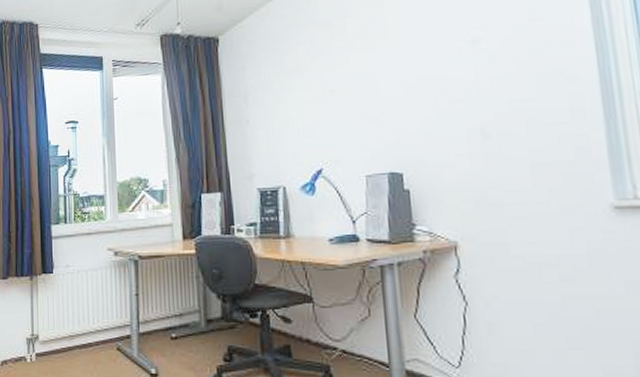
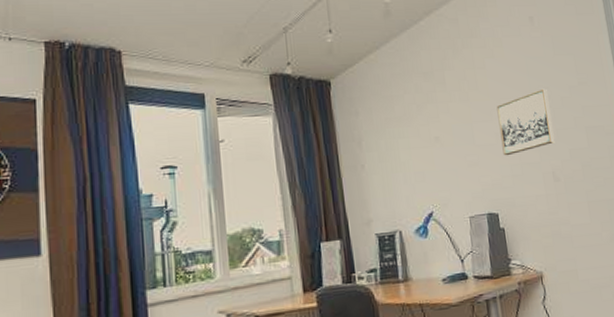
wall art: none [409,29,488,110] -> present [496,88,555,156]

